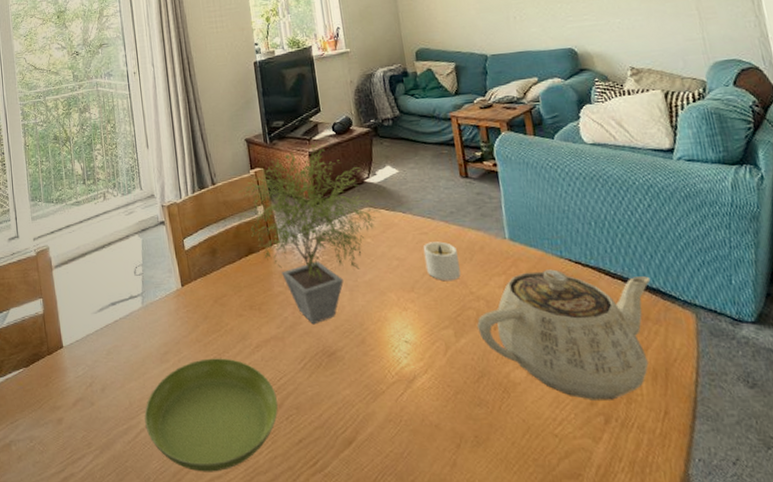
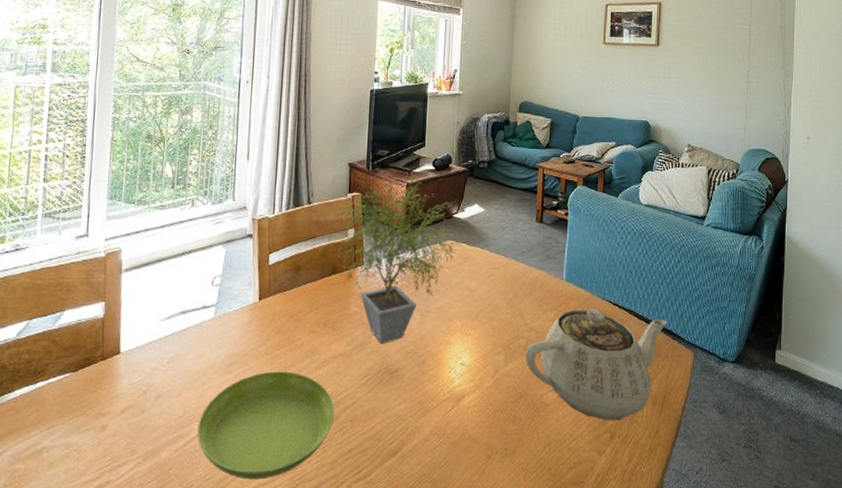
candle: present [423,241,461,282] -> none [491,277,521,313]

